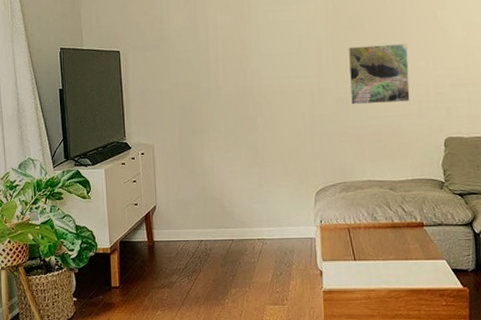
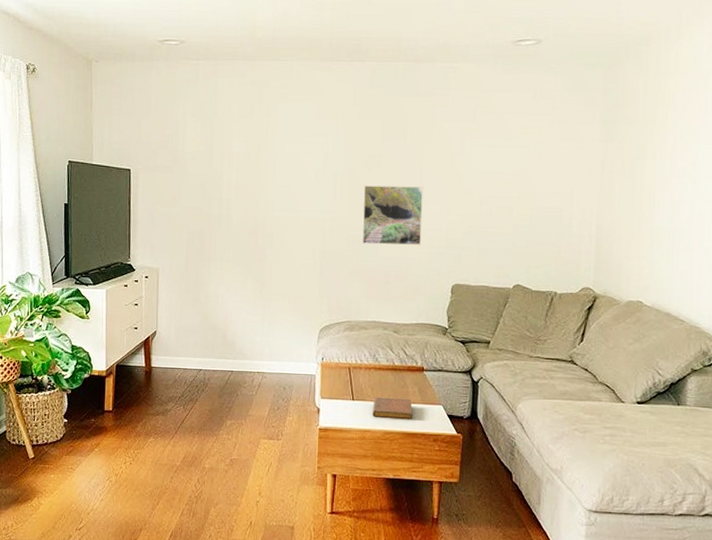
notebook: none [375,255,416,277] -> present [372,397,413,420]

